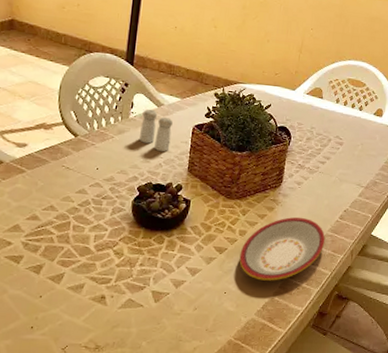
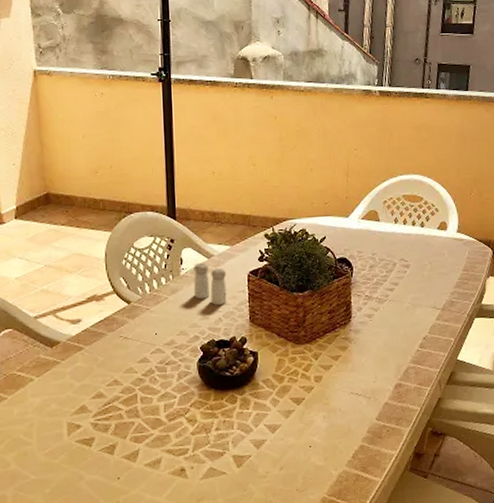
plate: present [239,217,326,281] -> none [319,352,409,428]

